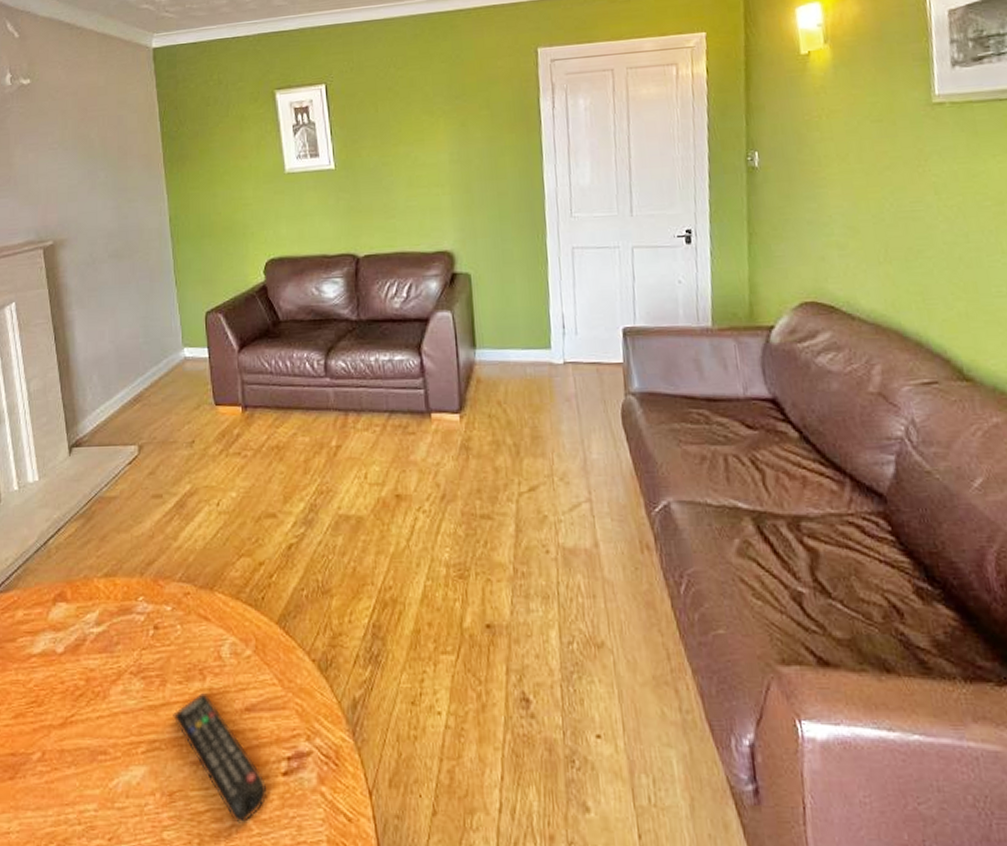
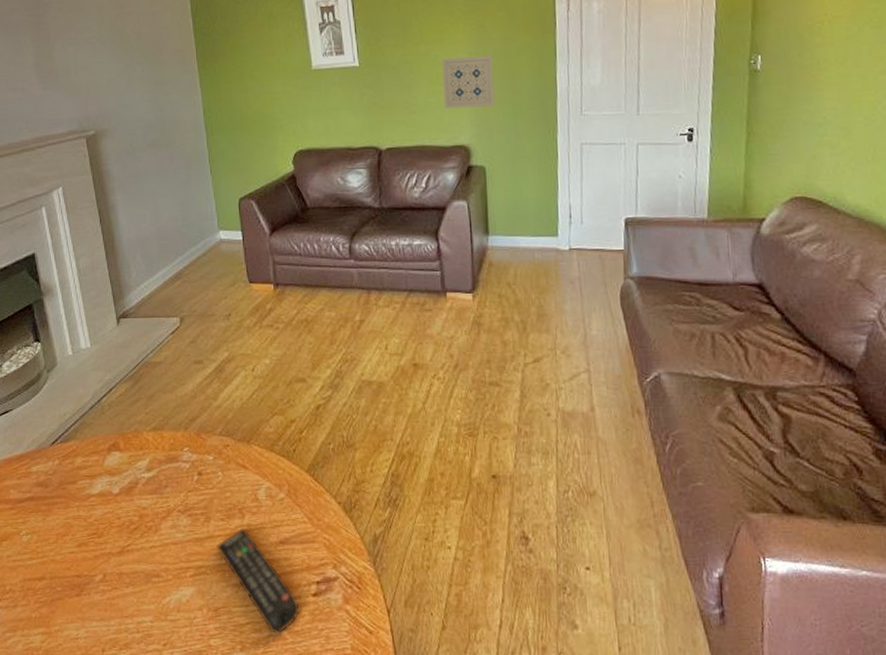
wall art: none [422,155,479,212] -> present [441,55,495,109]

